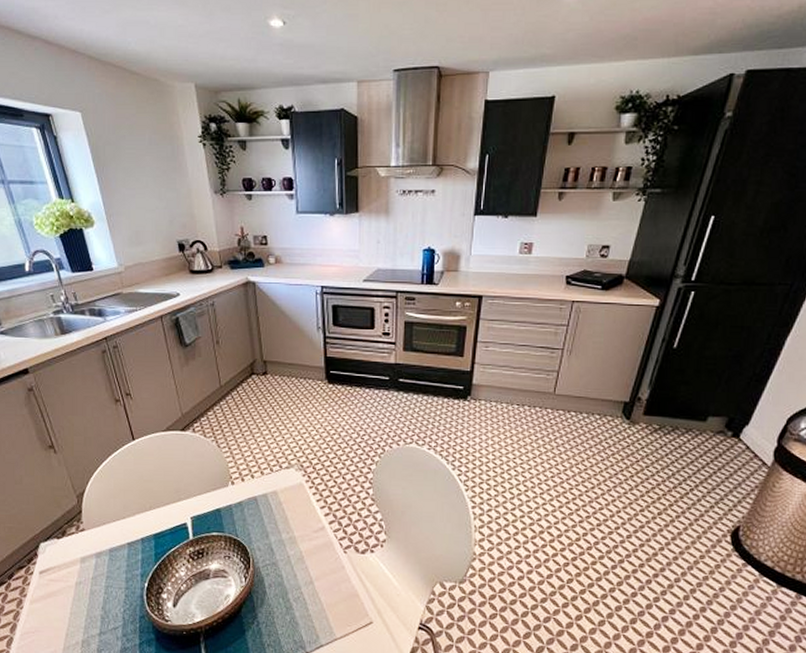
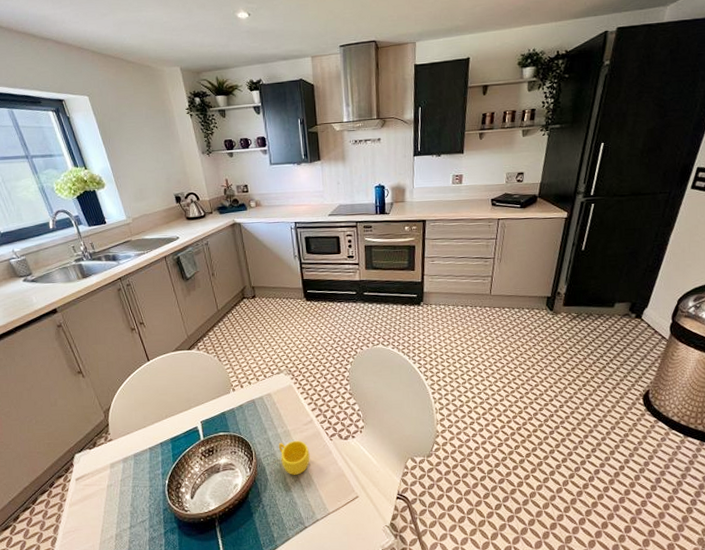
cup: none [281,549,318,590] -> present [278,440,310,475]

